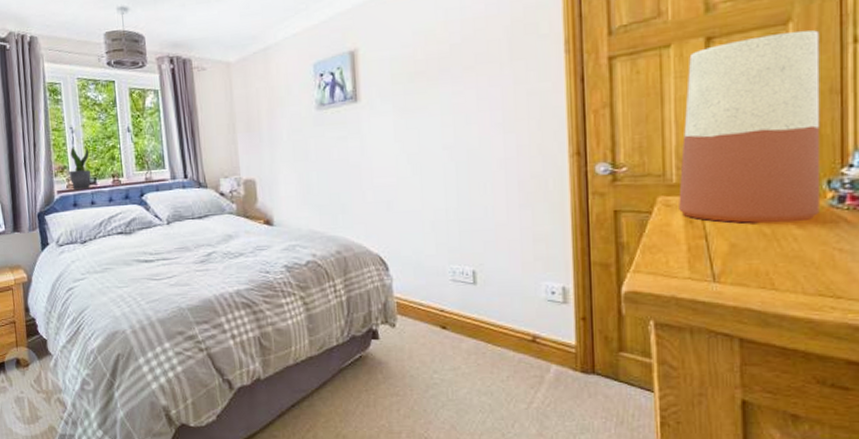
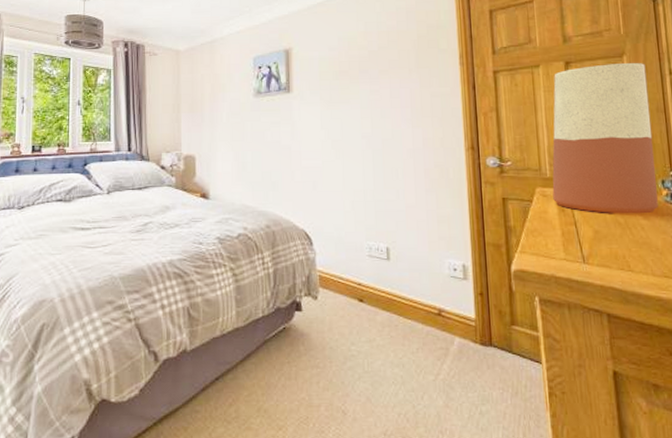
potted plant: present [68,145,91,191] -> none [14,114,38,157]

